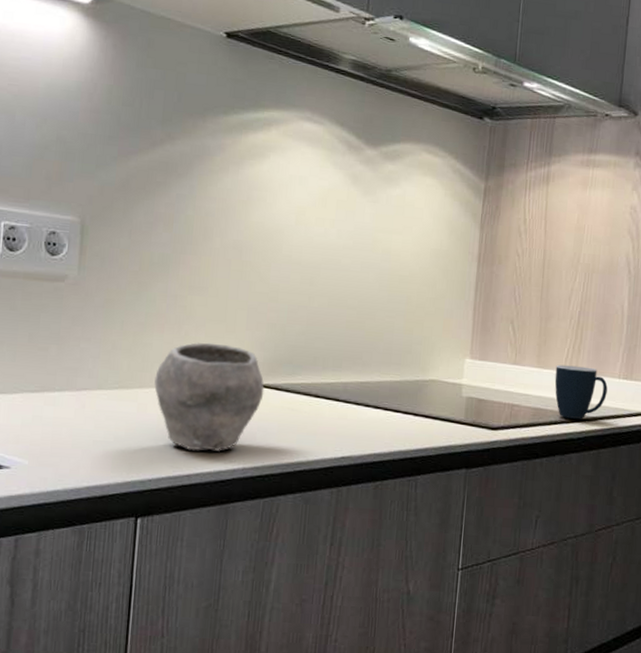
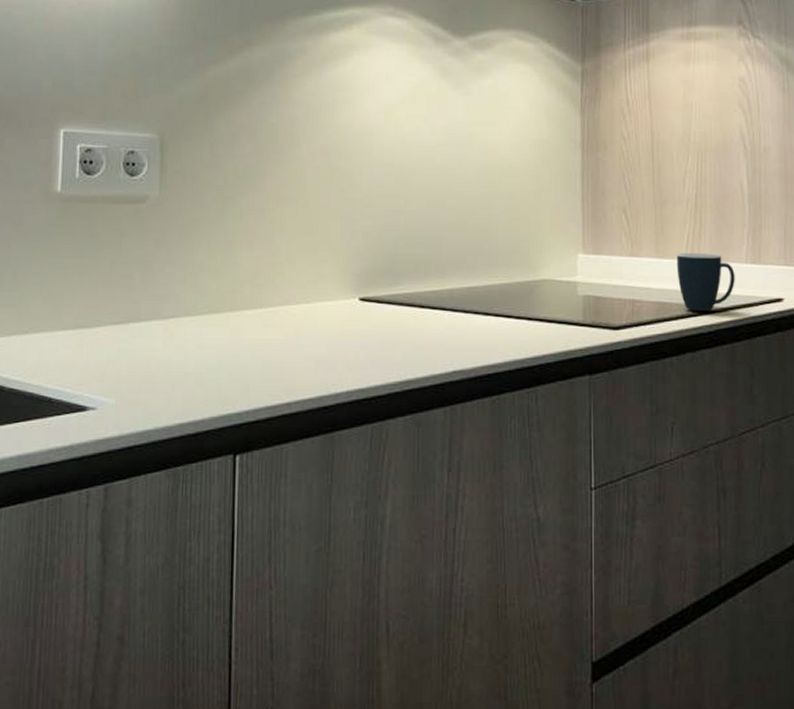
bowl: present [154,342,265,451] -> none [246,257,364,376]

